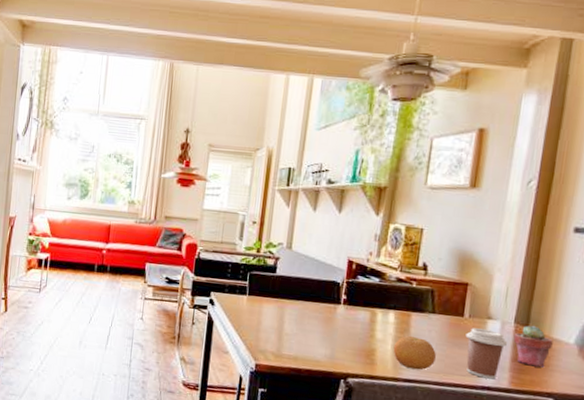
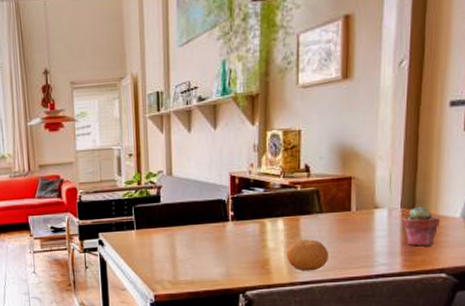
coffee cup: present [465,328,508,380] -> none [355,219,397,267]

